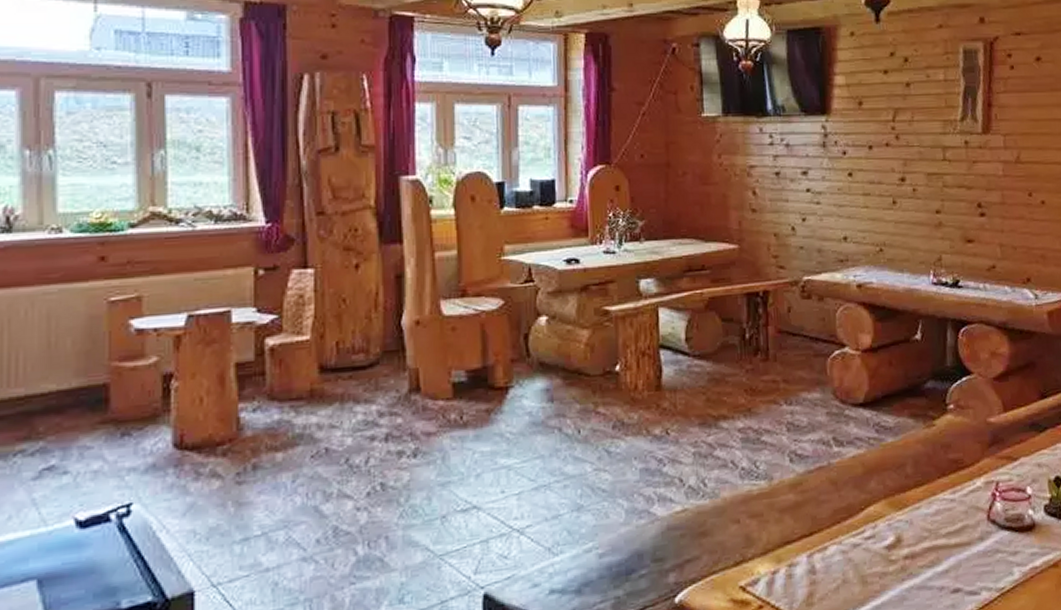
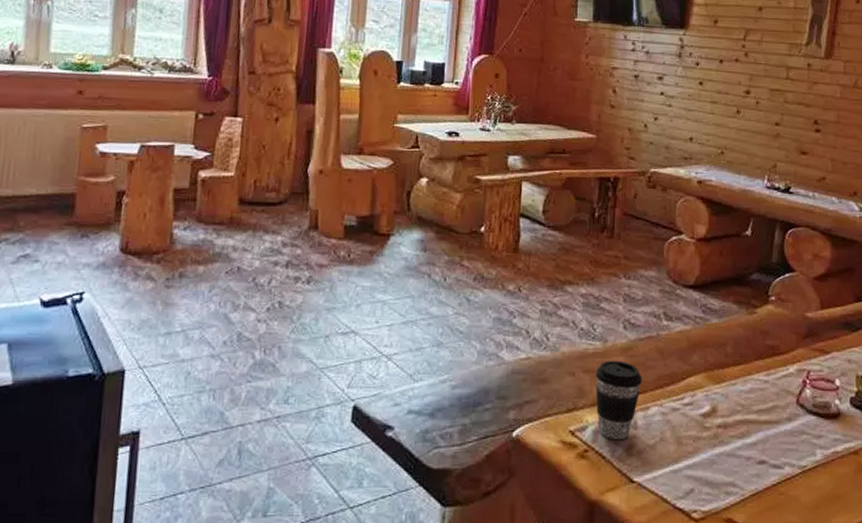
coffee cup: none [762,498,817,590] -> present [595,360,643,440]

